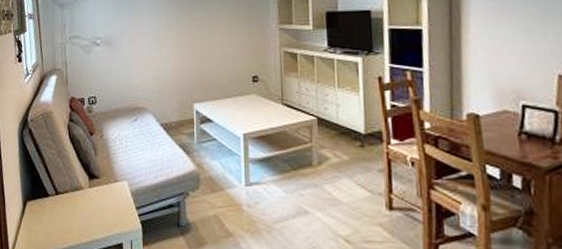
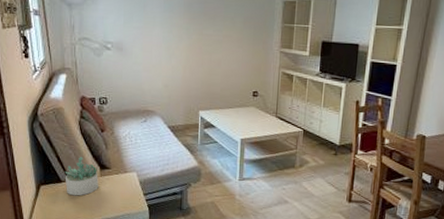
succulent plant: none [52,166,87,213] -> present [65,157,98,196]

